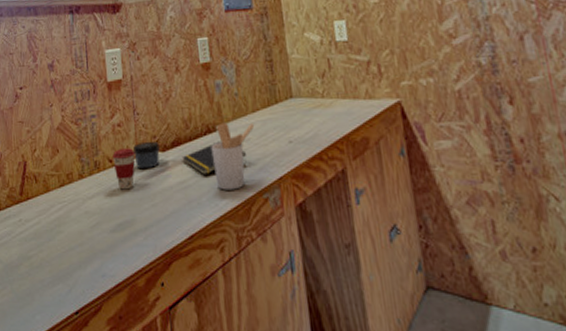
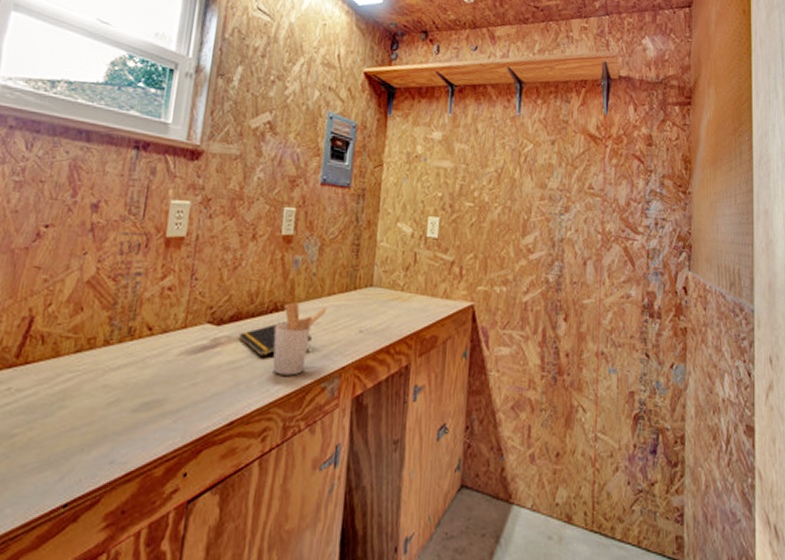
coffee cup: present [112,148,135,190] -> none [152,316,184,364]
jar: present [133,141,160,170] -> none [181,311,215,343]

